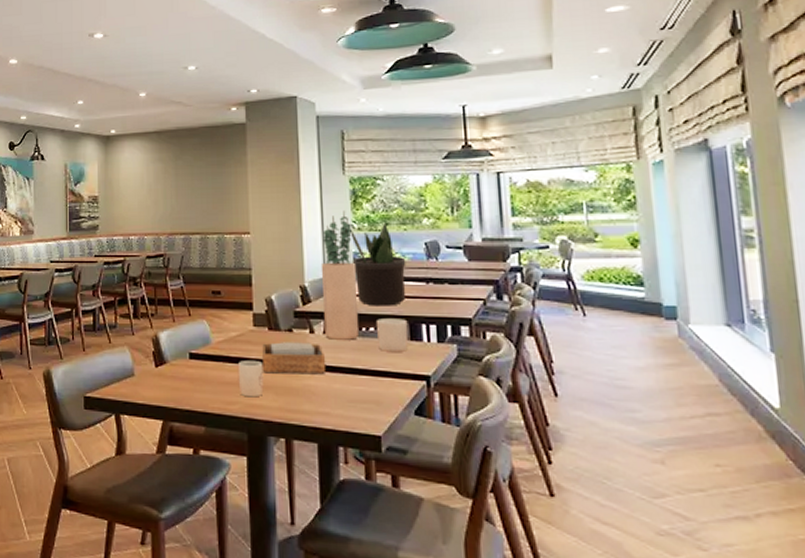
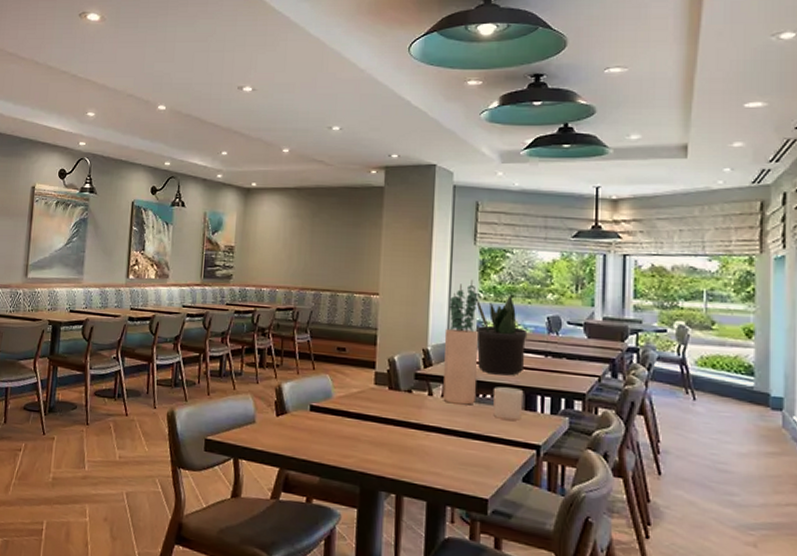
mug: present [237,361,264,398] -> none [355,417,381,453]
napkin holder: present [262,342,326,373] -> none [380,401,442,435]

